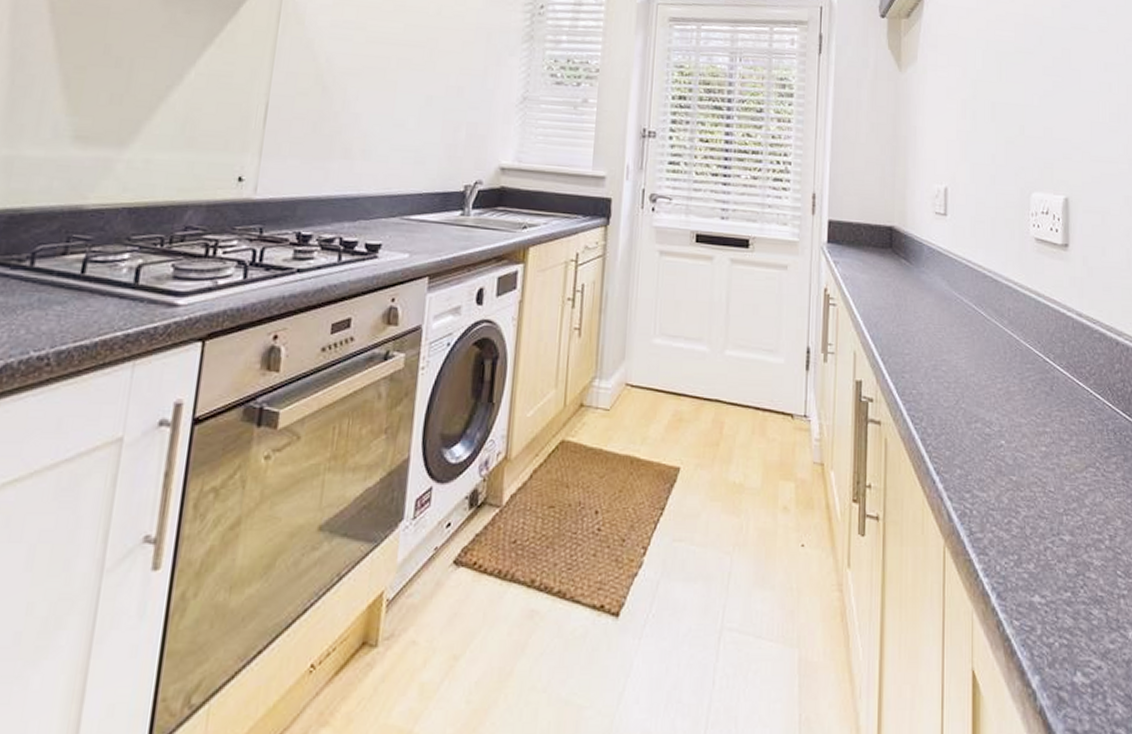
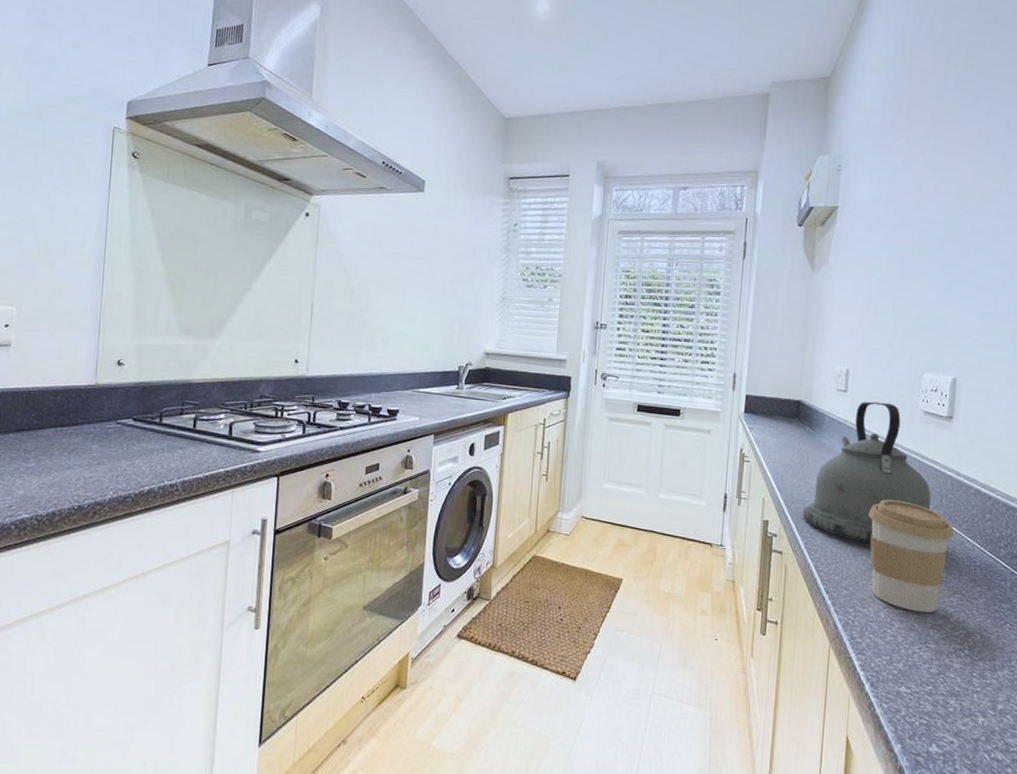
kettle: none [903,226,1051,407] -> present [803,401,931,544]
coffee cup: none [981,348,1081,493] -> present [868,499,954,612]

